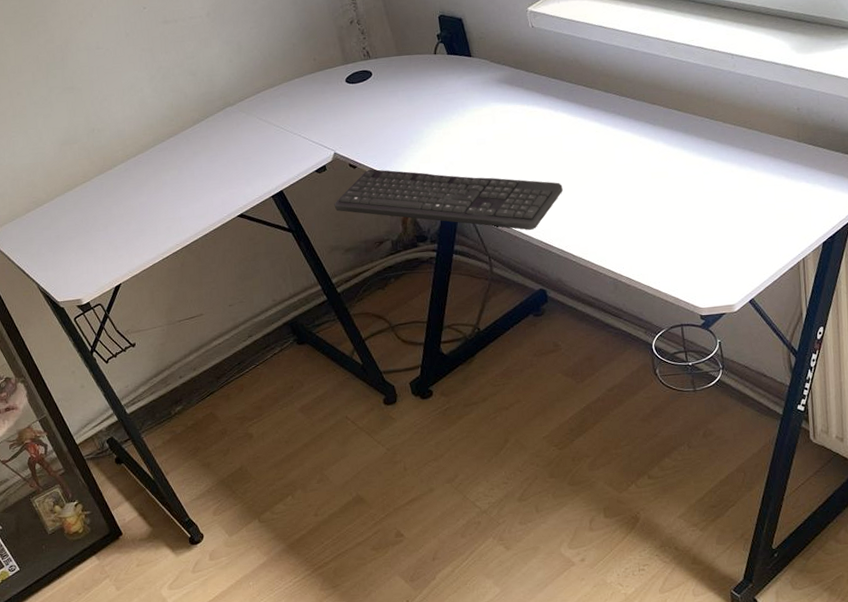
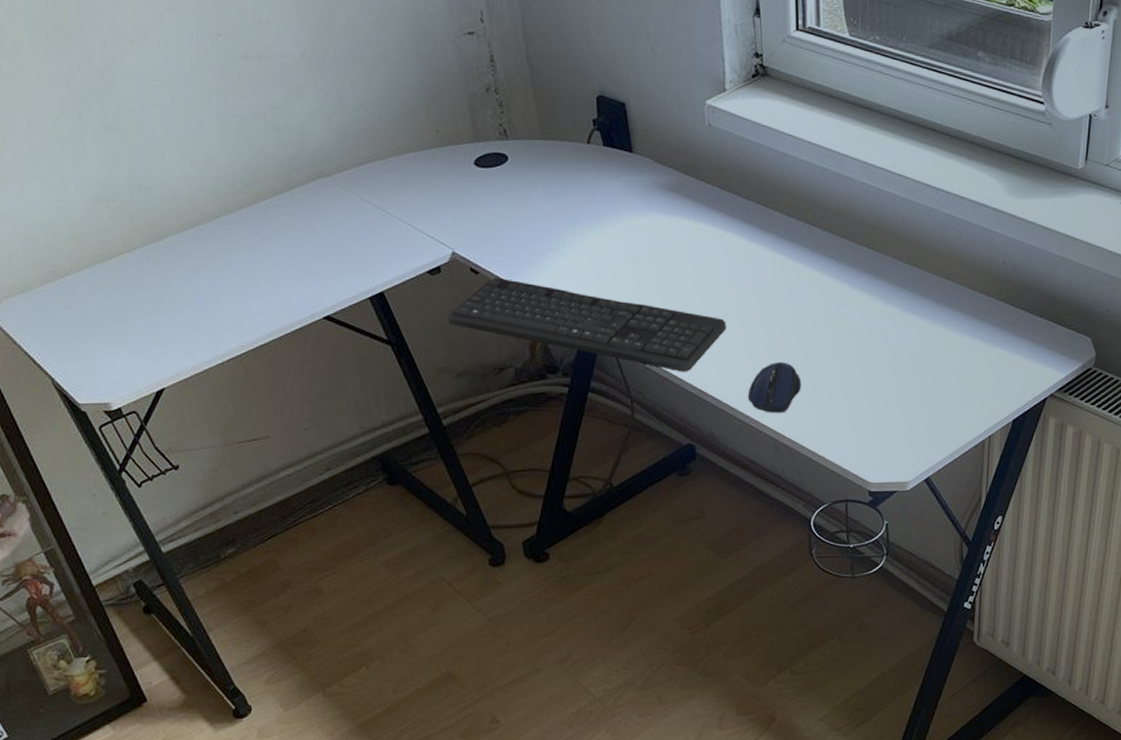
computer mouse: none [586,213,632,257] -> present [747,361,801,413]

